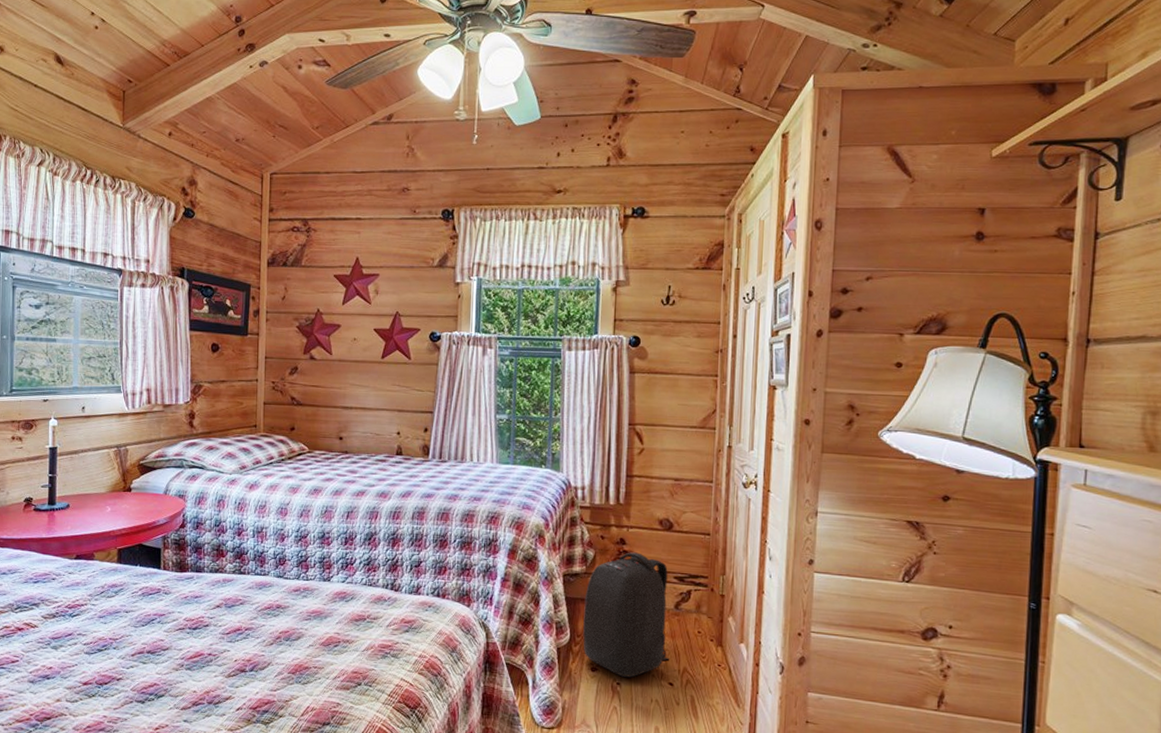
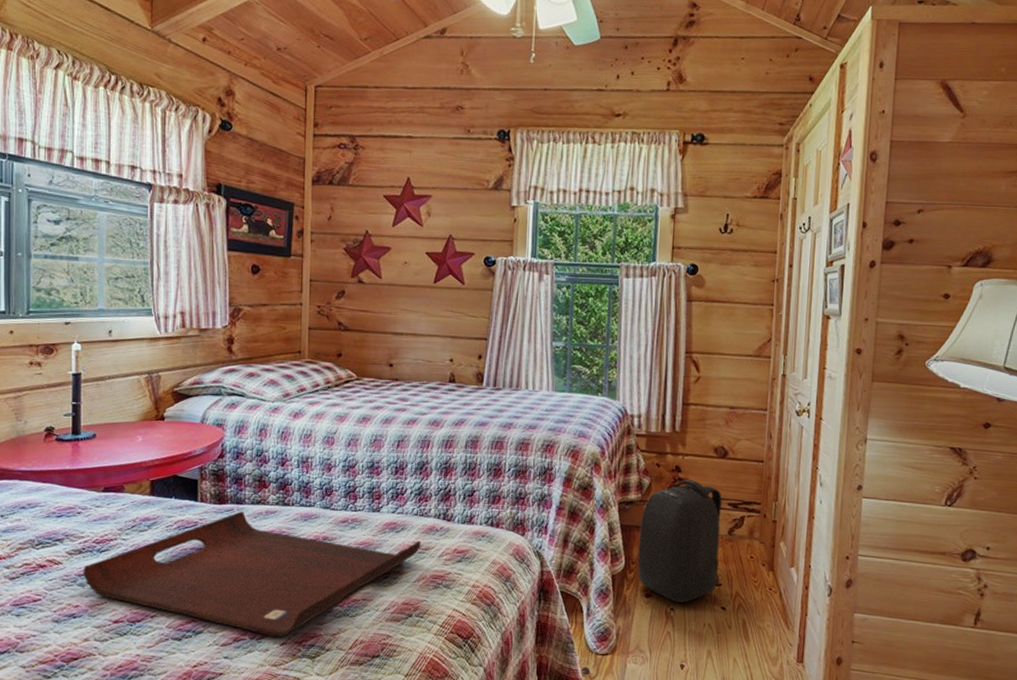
serving tray: none [56,579,371,703] -> present [83,511,422,637]

